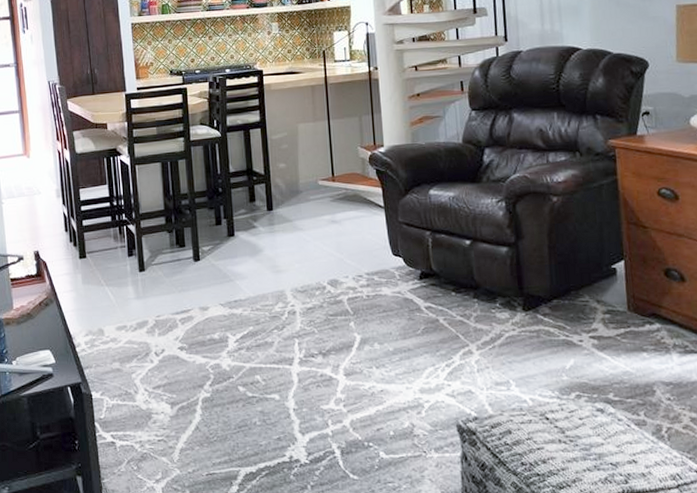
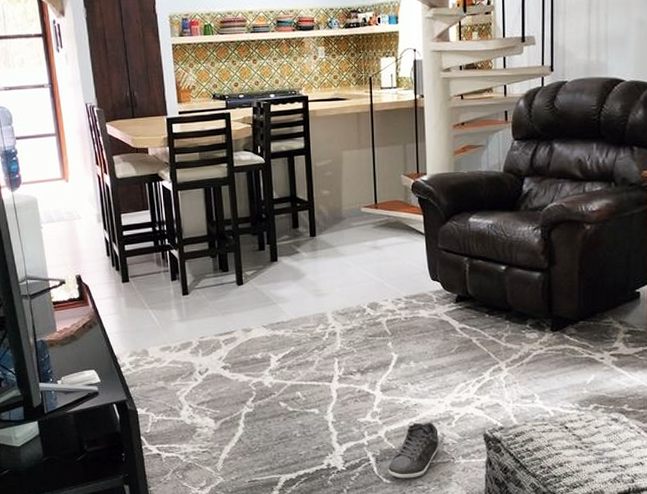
shoe: none [355,410,409,474] -> present [388,422,439,479]

